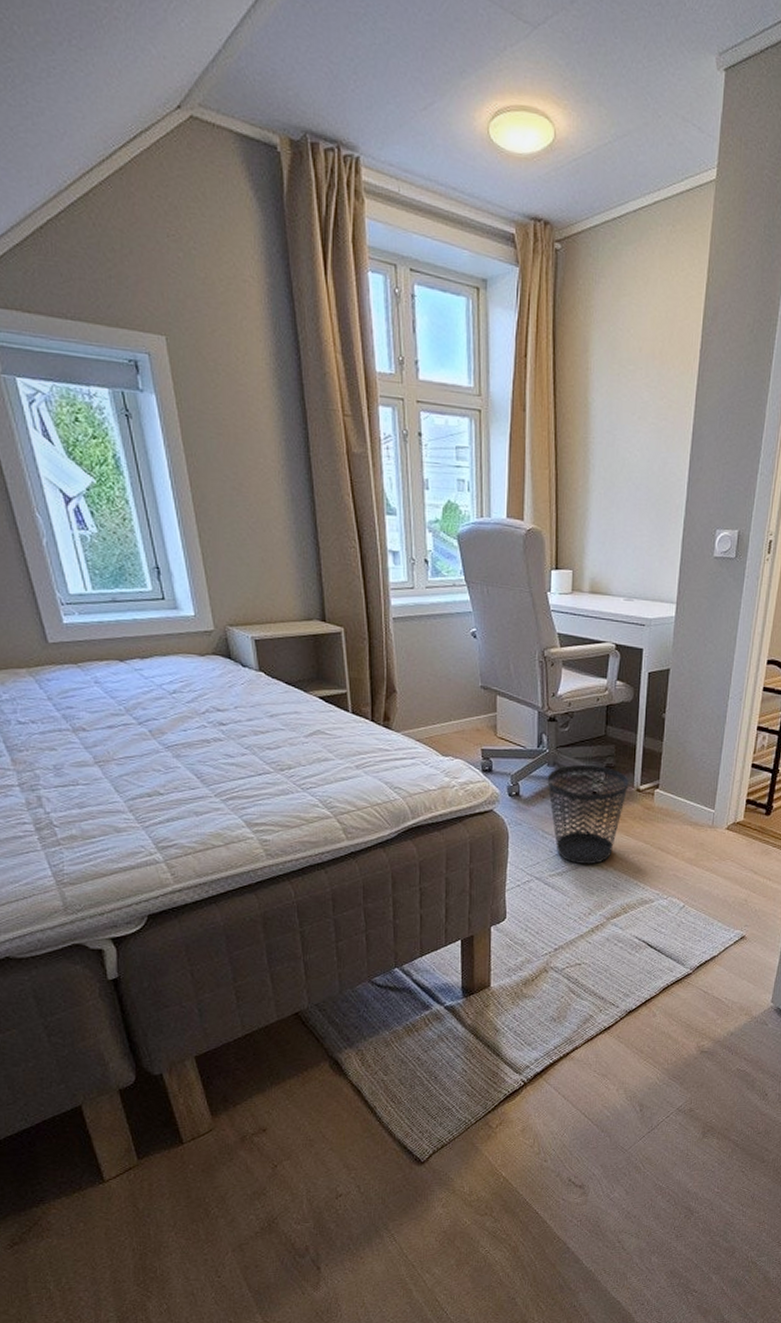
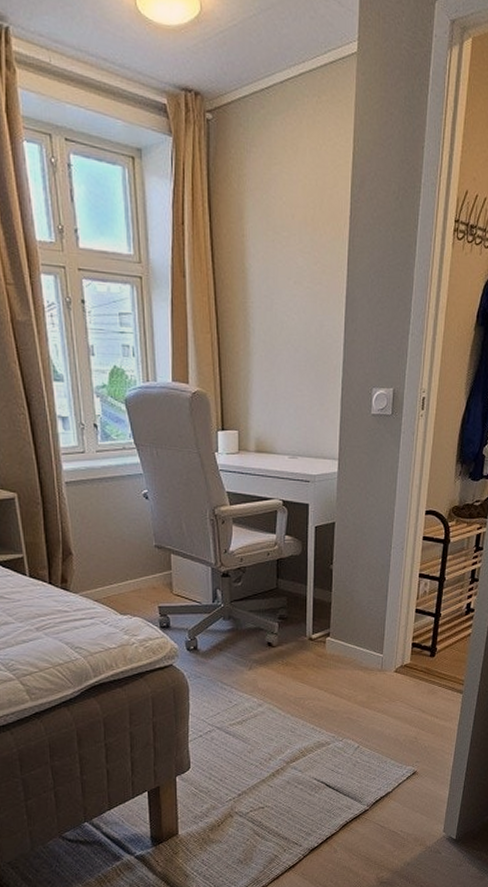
wastebasket: present [547,764,629,865] -> none [223,616,301,713]

